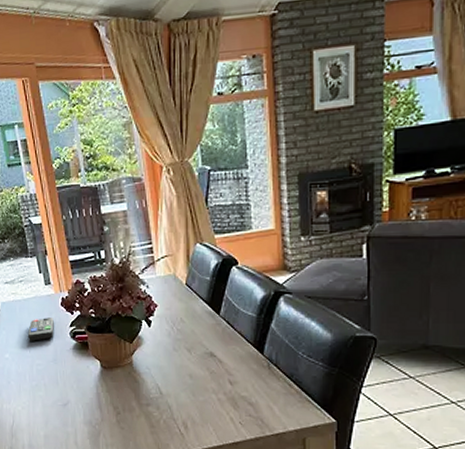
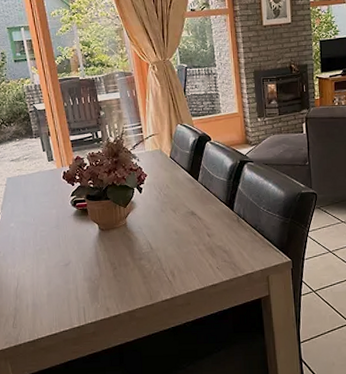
remote control: present [28,318,54,341] -> none [32,189,57,211]

